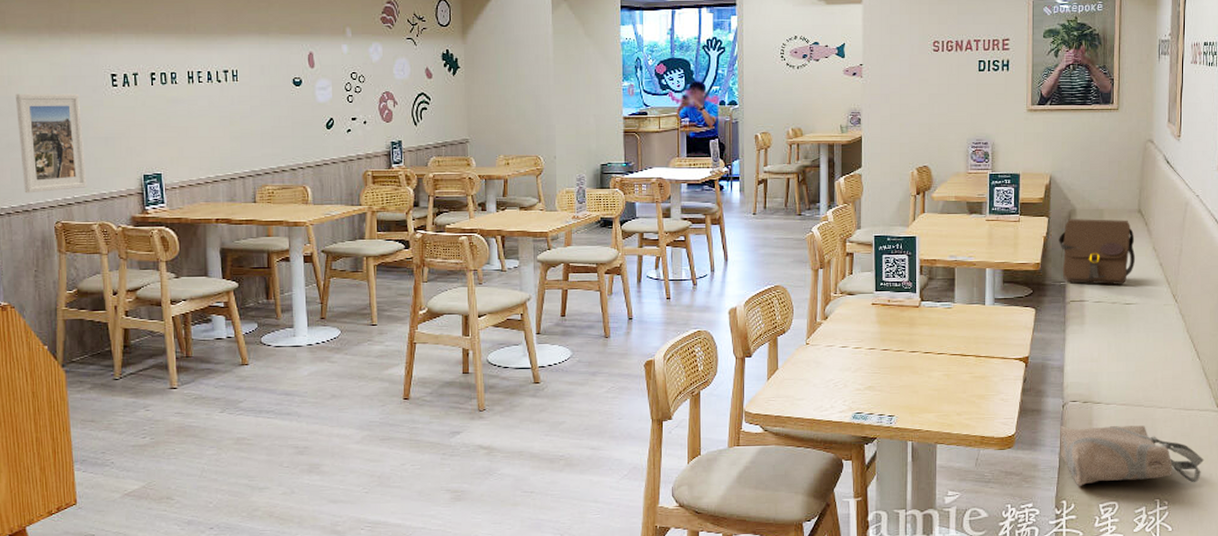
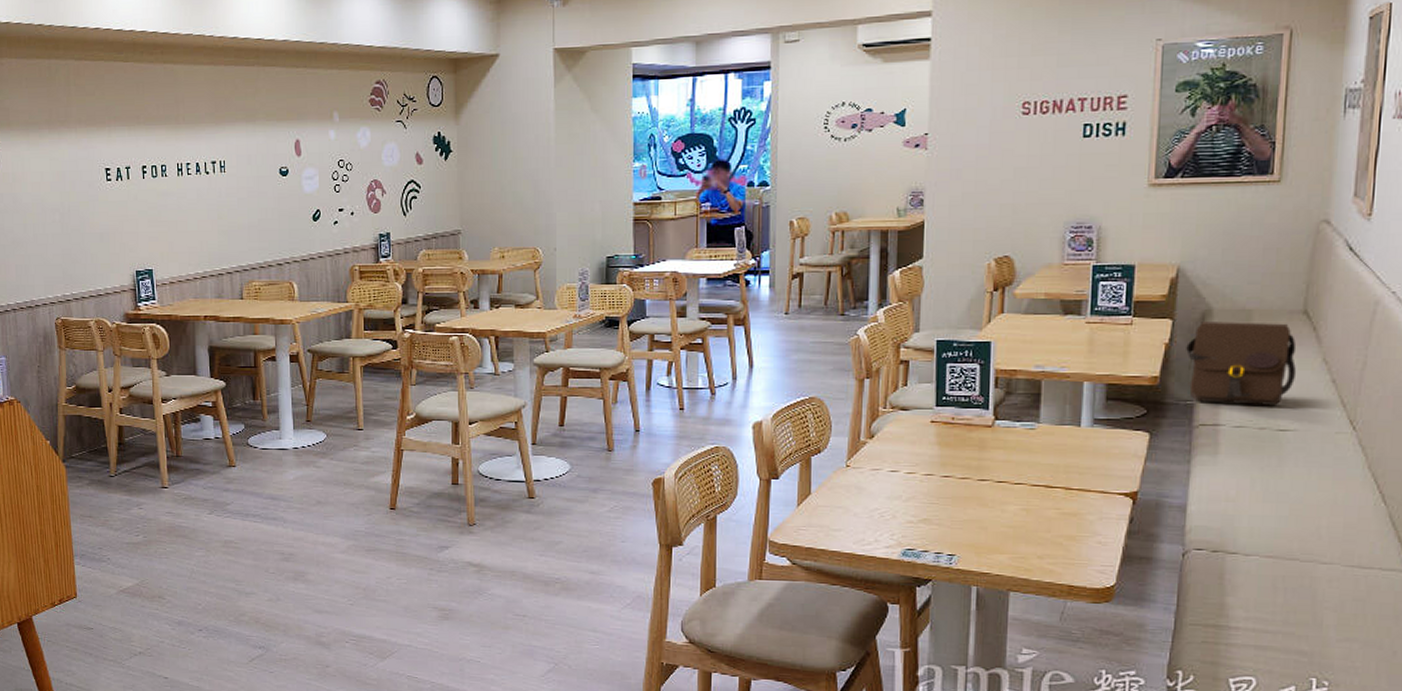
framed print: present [16,93,87,194] -> none [19,189,84,290]
tote bag: present [1060,425,1205,486] -> none [1176,579,1386,662]

